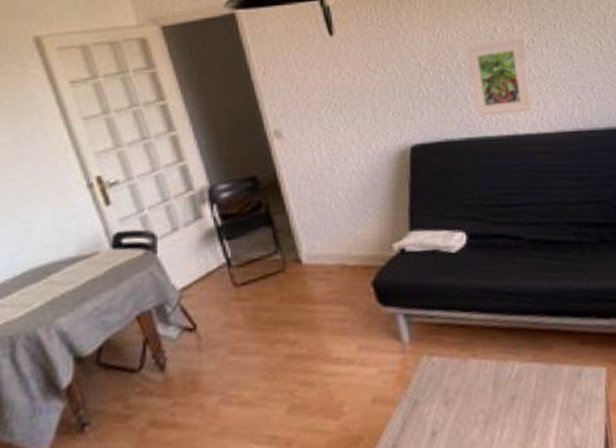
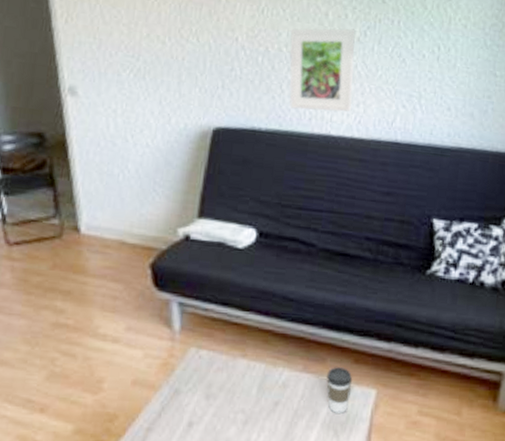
coffee cup: none [555,351,583,397] -> present [326,367,353,413]

